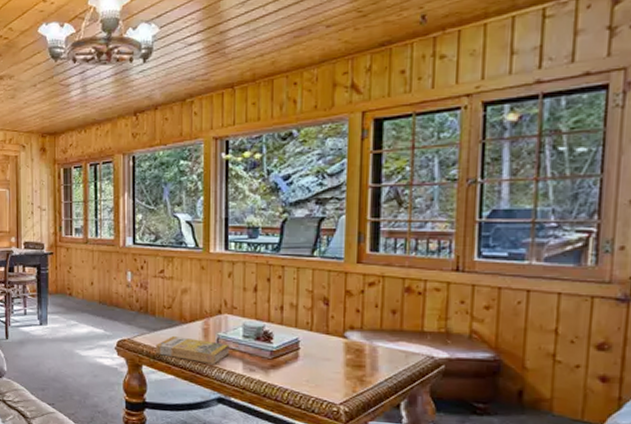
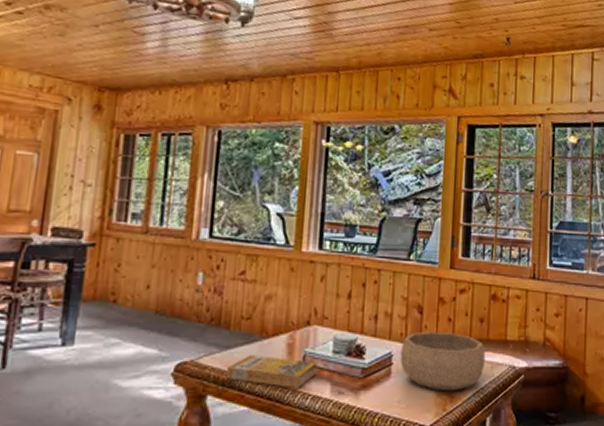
decorative bowl: none [307,321,399,376] -> present [400,331,486,392]

